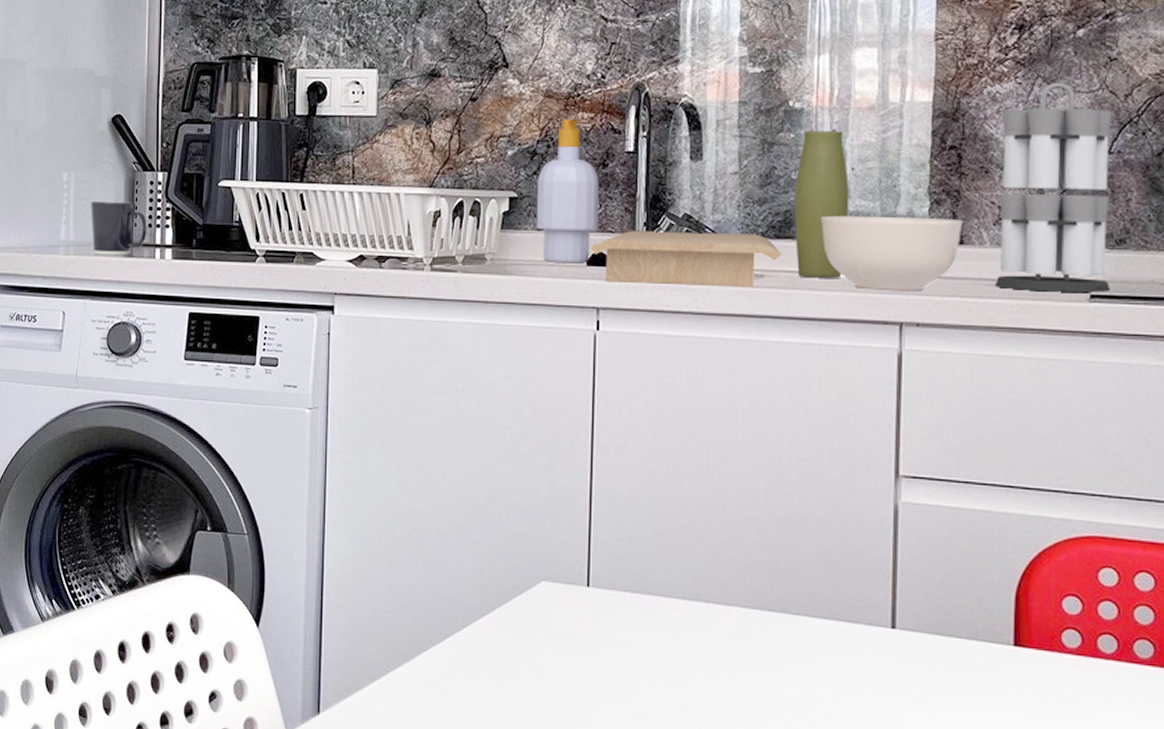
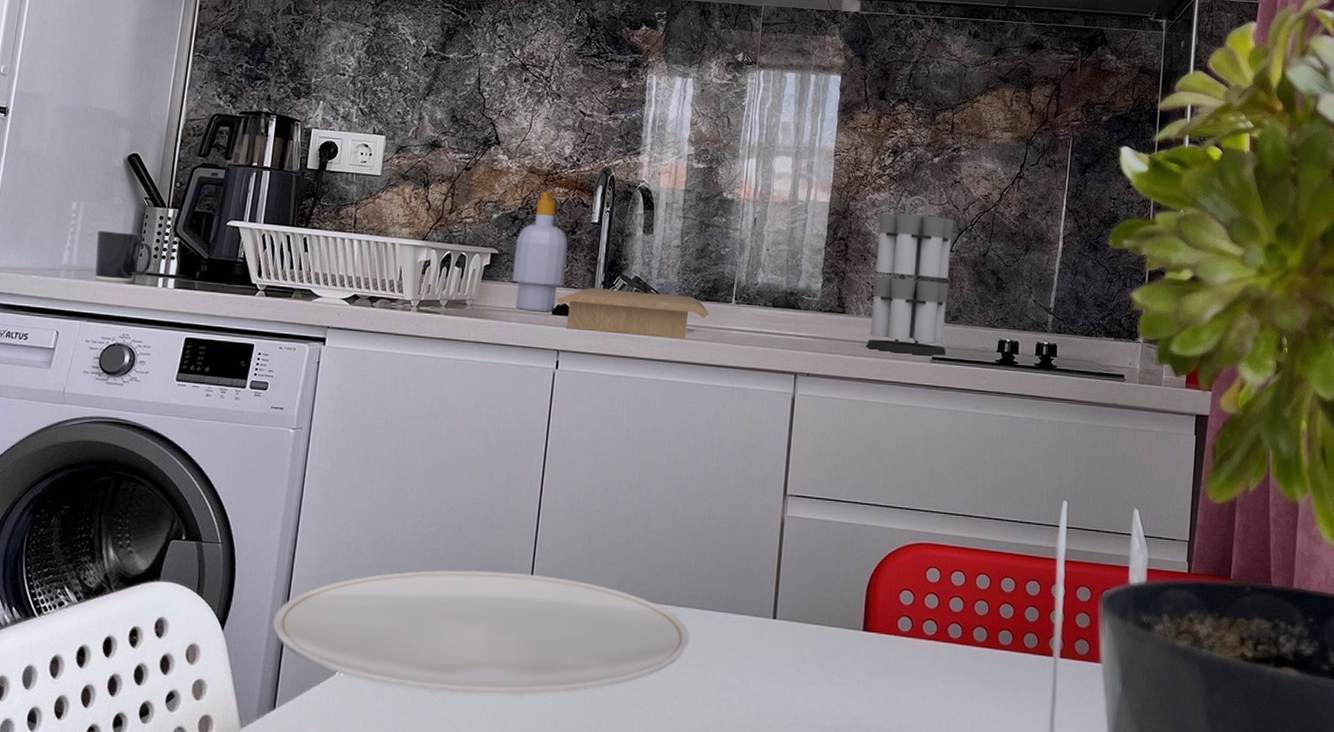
plate: none [307,565,785,710] -> present [272,569,689,696]
vase: present [794,130,849,278] -> none [720,216,764,335]
bowl: present [820,216,963,292] -> none [740,285,846,349]

